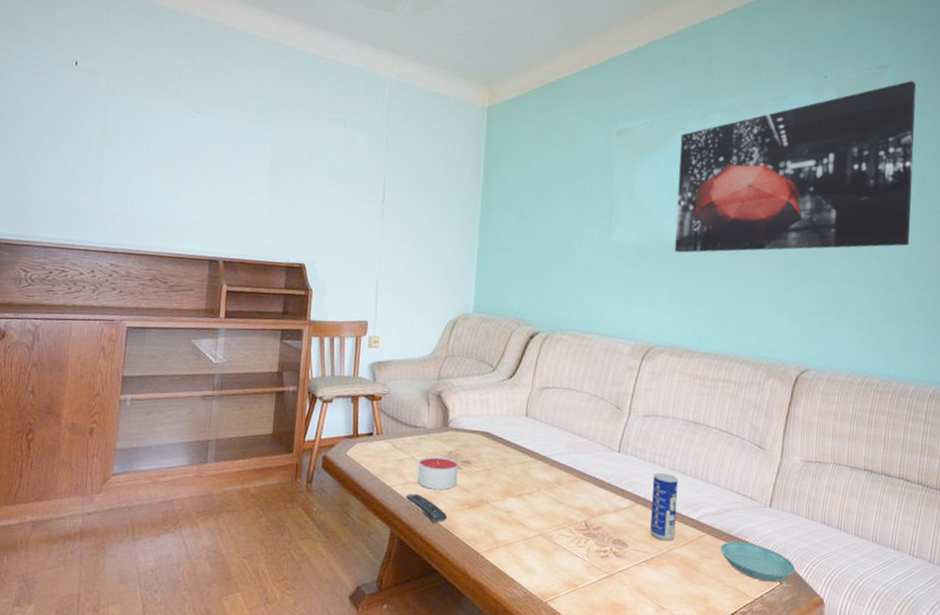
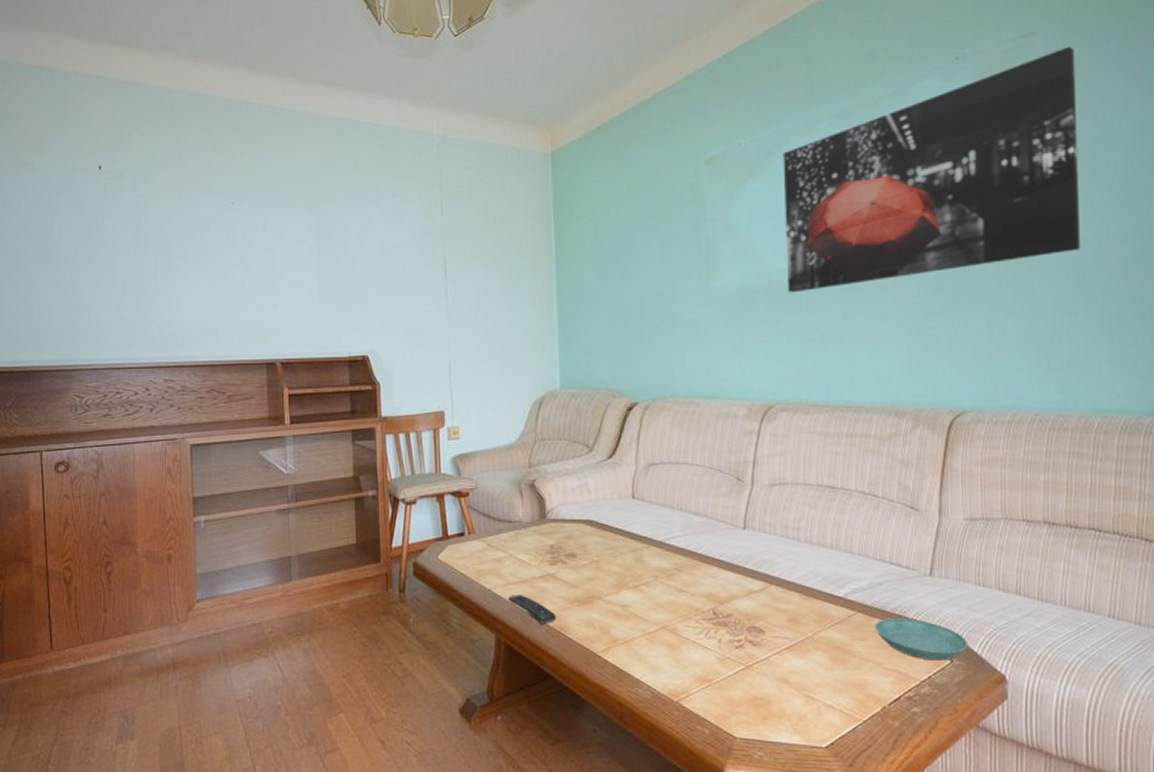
candle: present [417,455,459,490] -> none [518,551,563,588]
beverage can: present [650,473,678,542] -> none [787,548,819,624]

